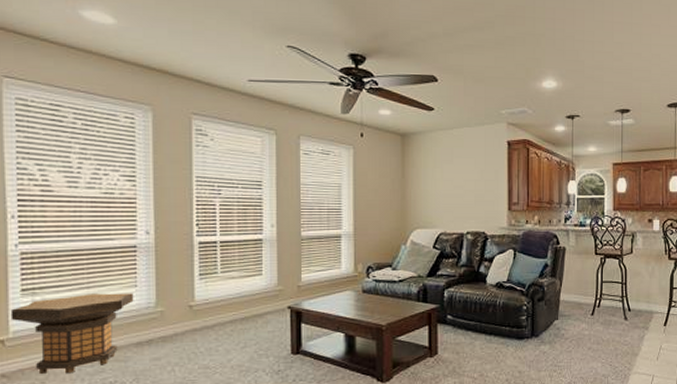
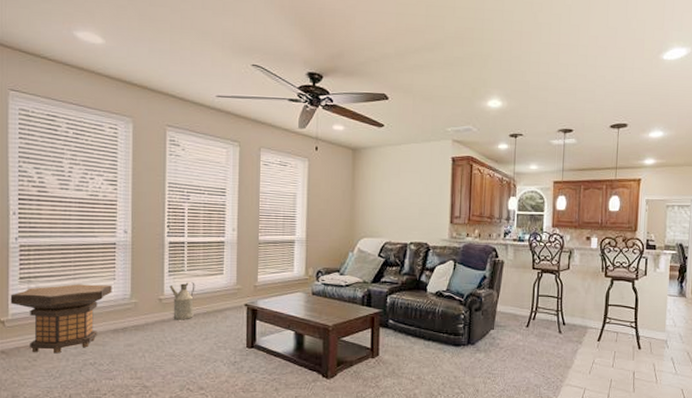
watering can: none [201,284,231,328] -> present [170,281,195,320]

